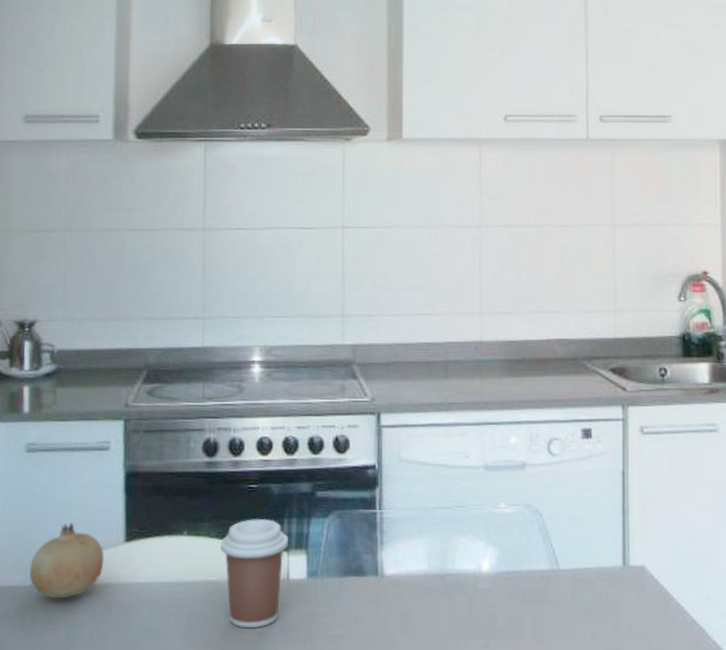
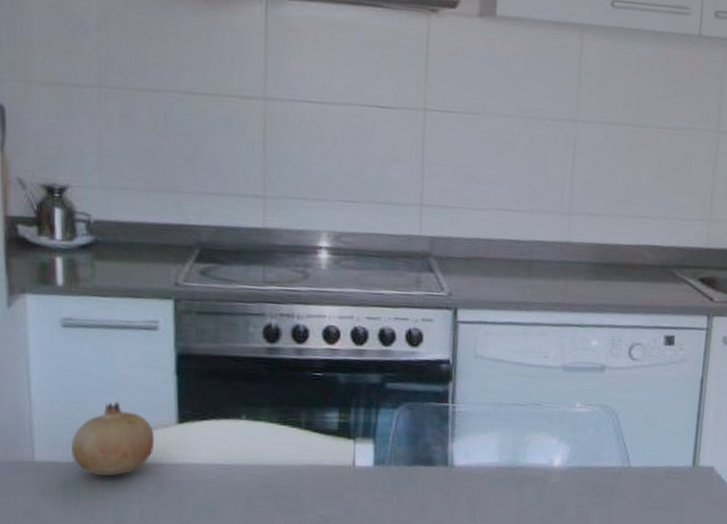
coffee cup: present [221,519,288,629] -> none [282,406,355,511]

